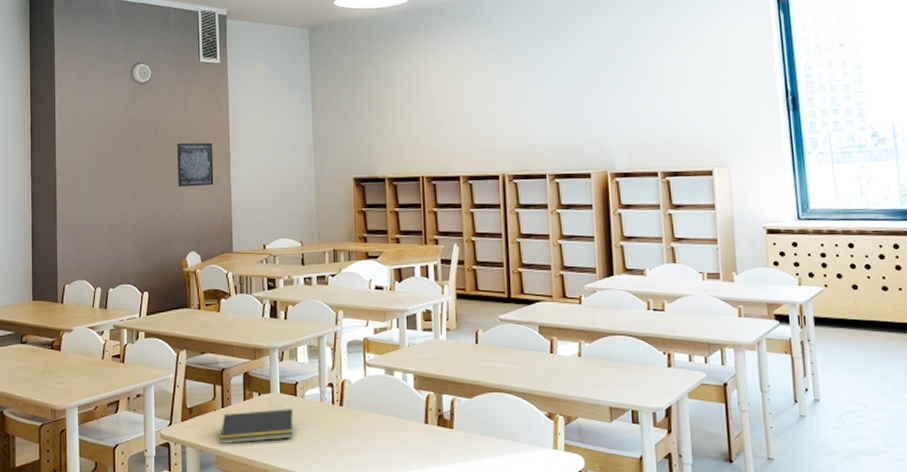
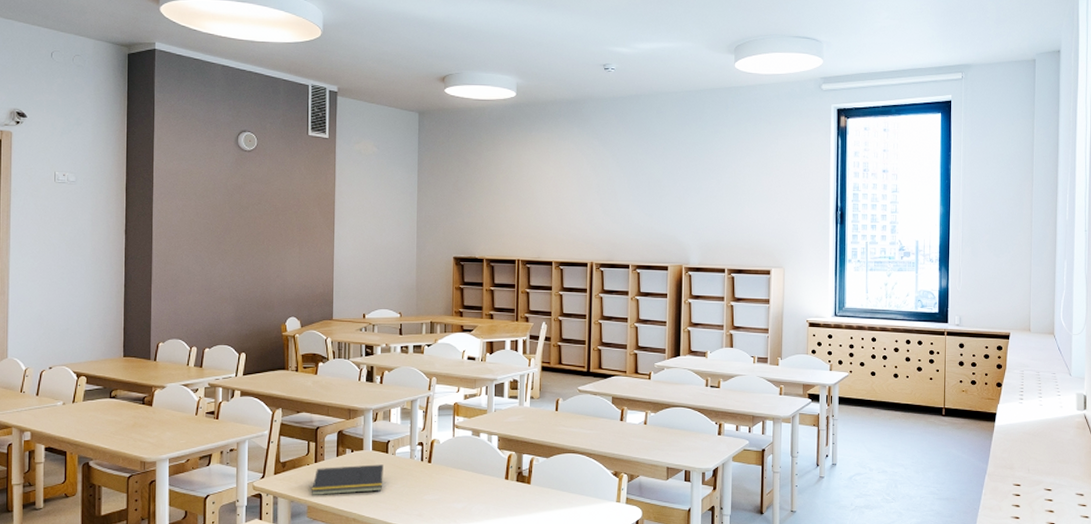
wall art: present [177,142,214,187] -> none [280,212,318,256]

